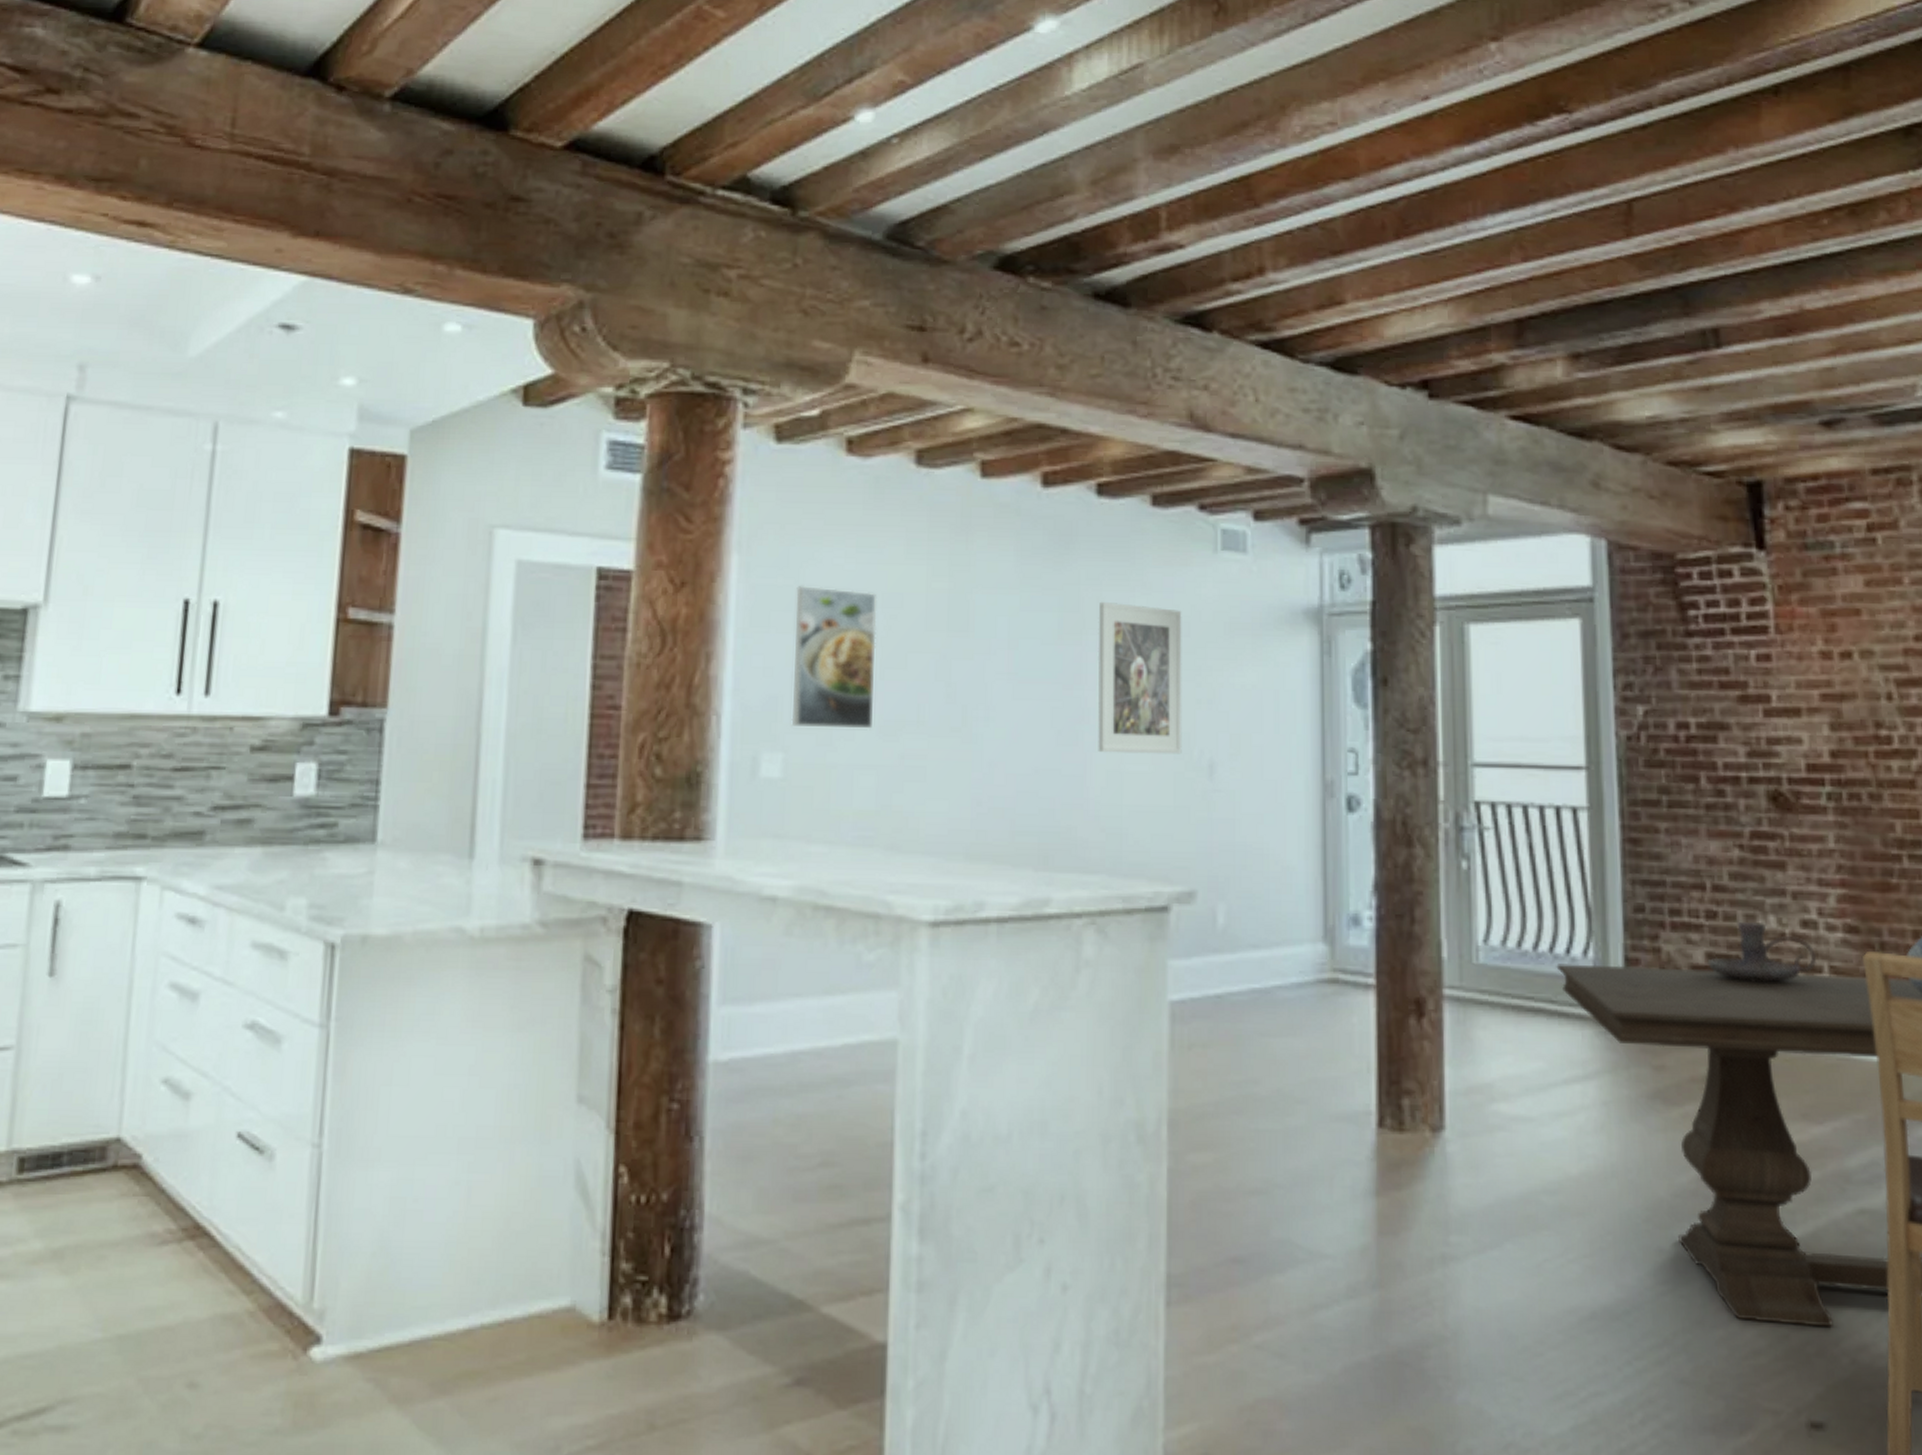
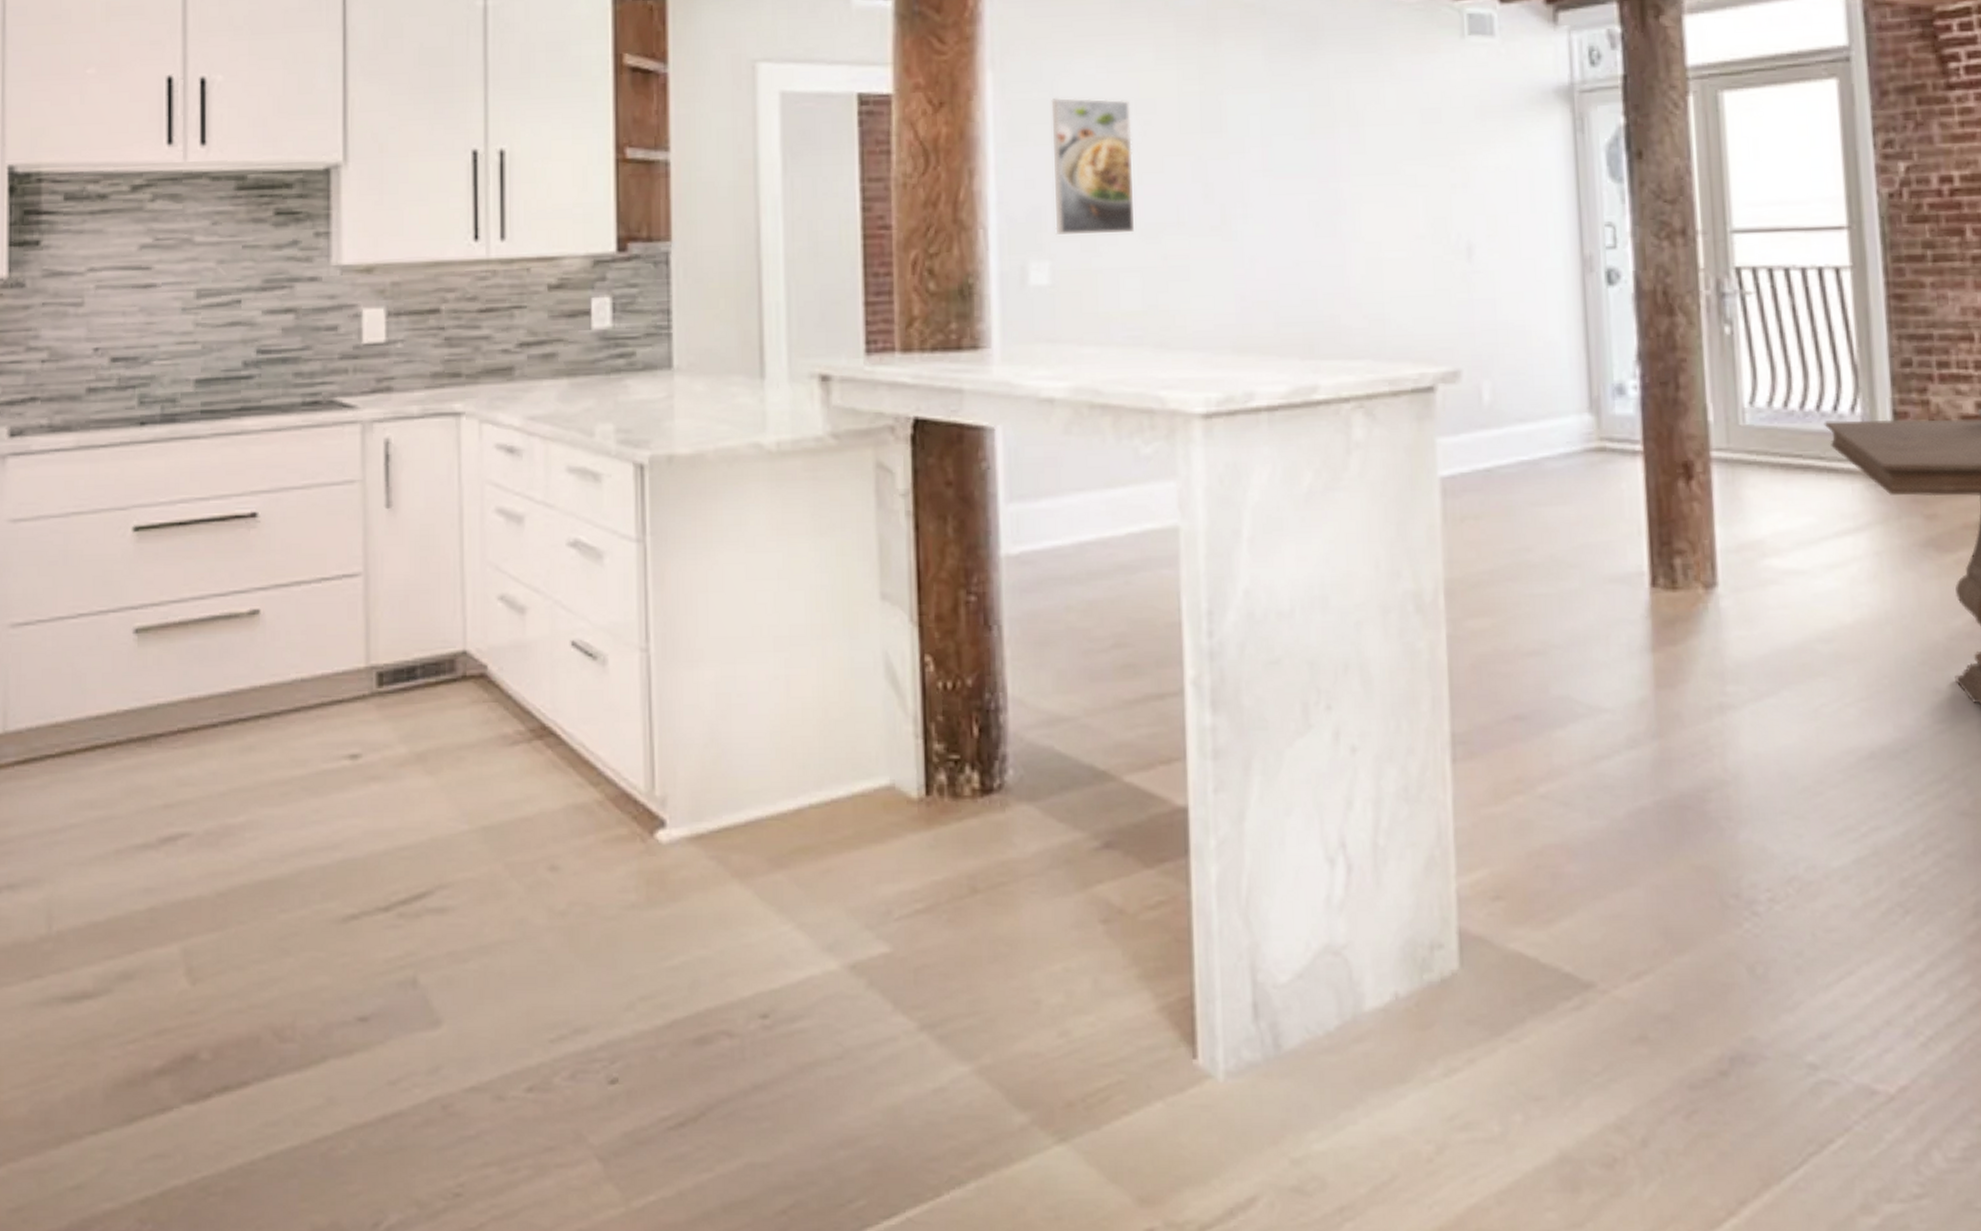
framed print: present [1098,601,1182,755] -> none [1349,93,1439,242]

